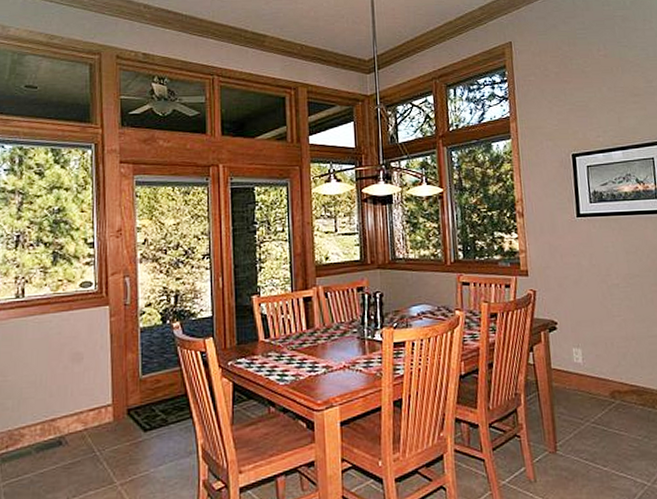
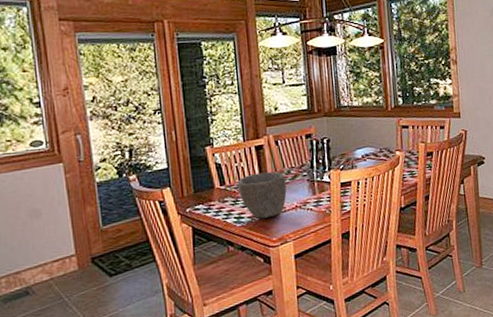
bowl: none [283,326,335,379] -> present [237,171,287,219]

